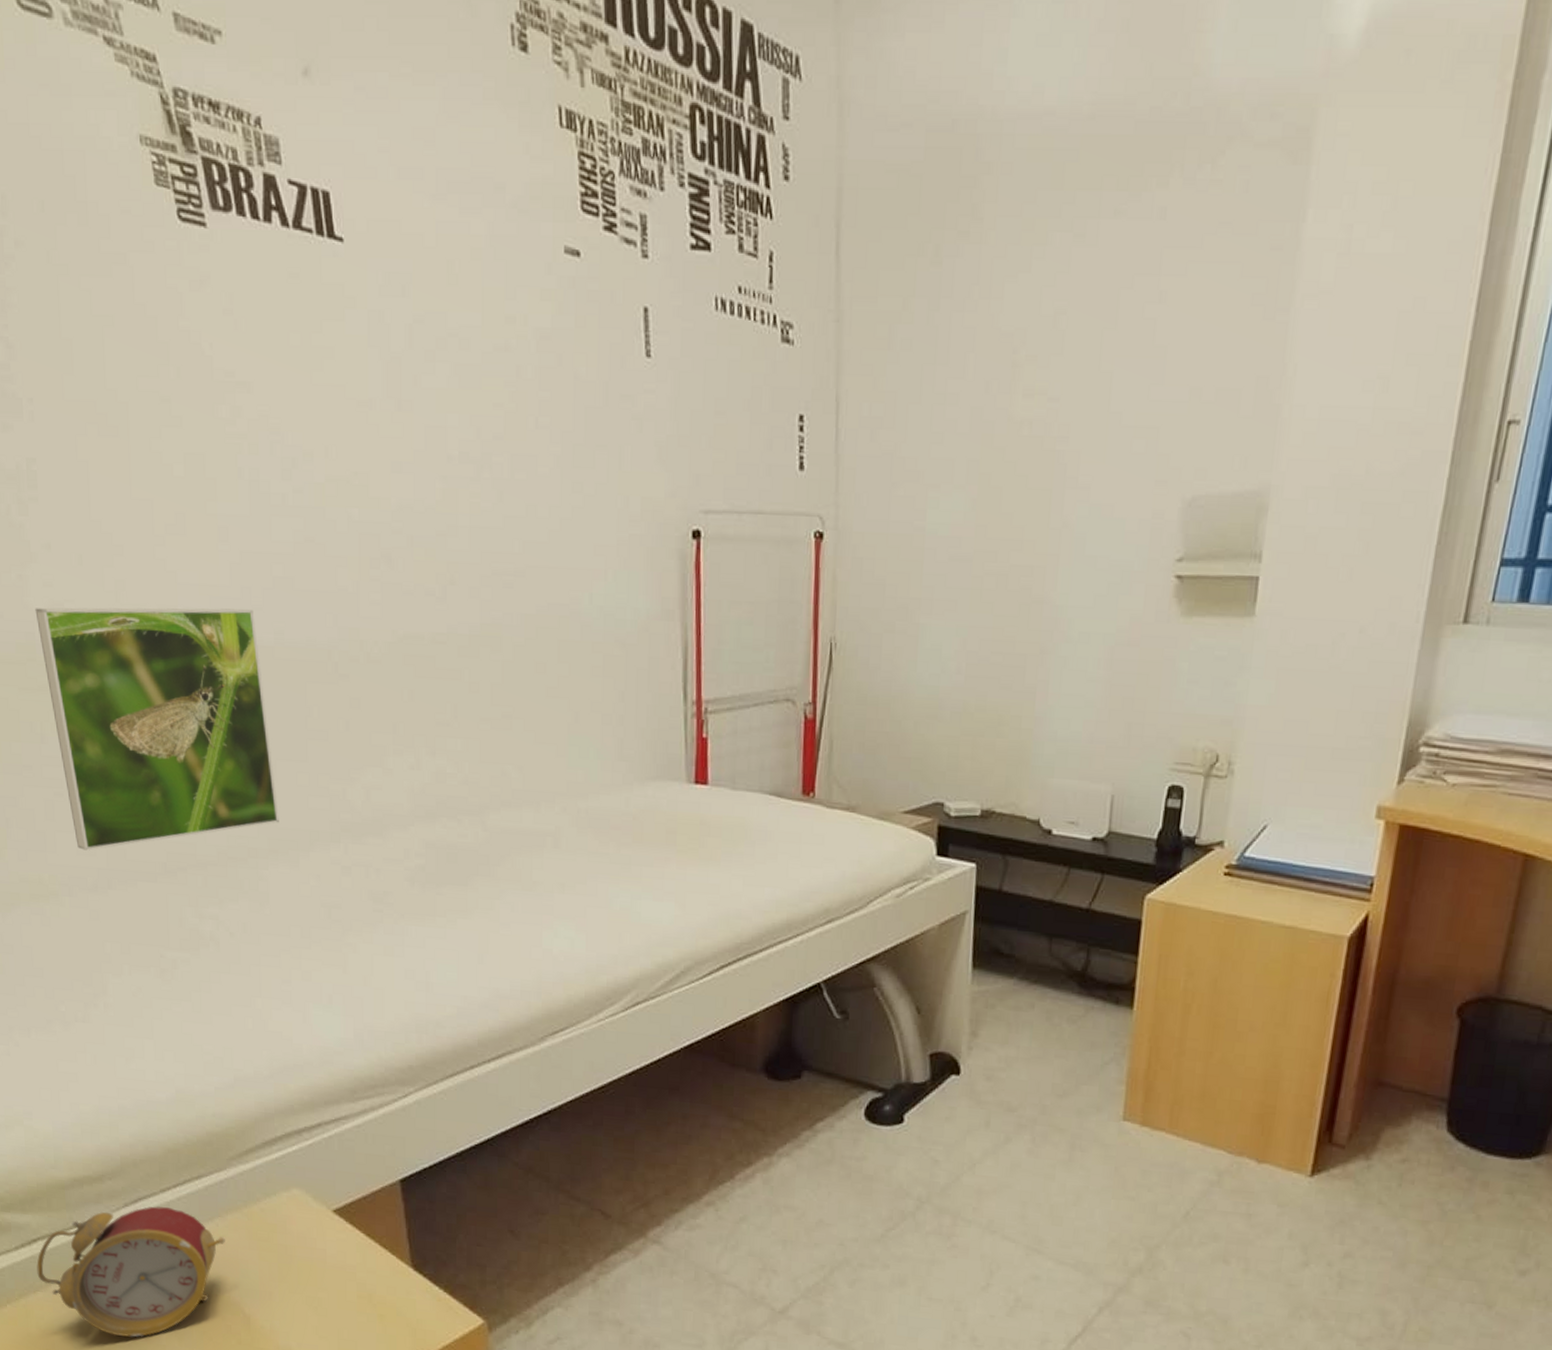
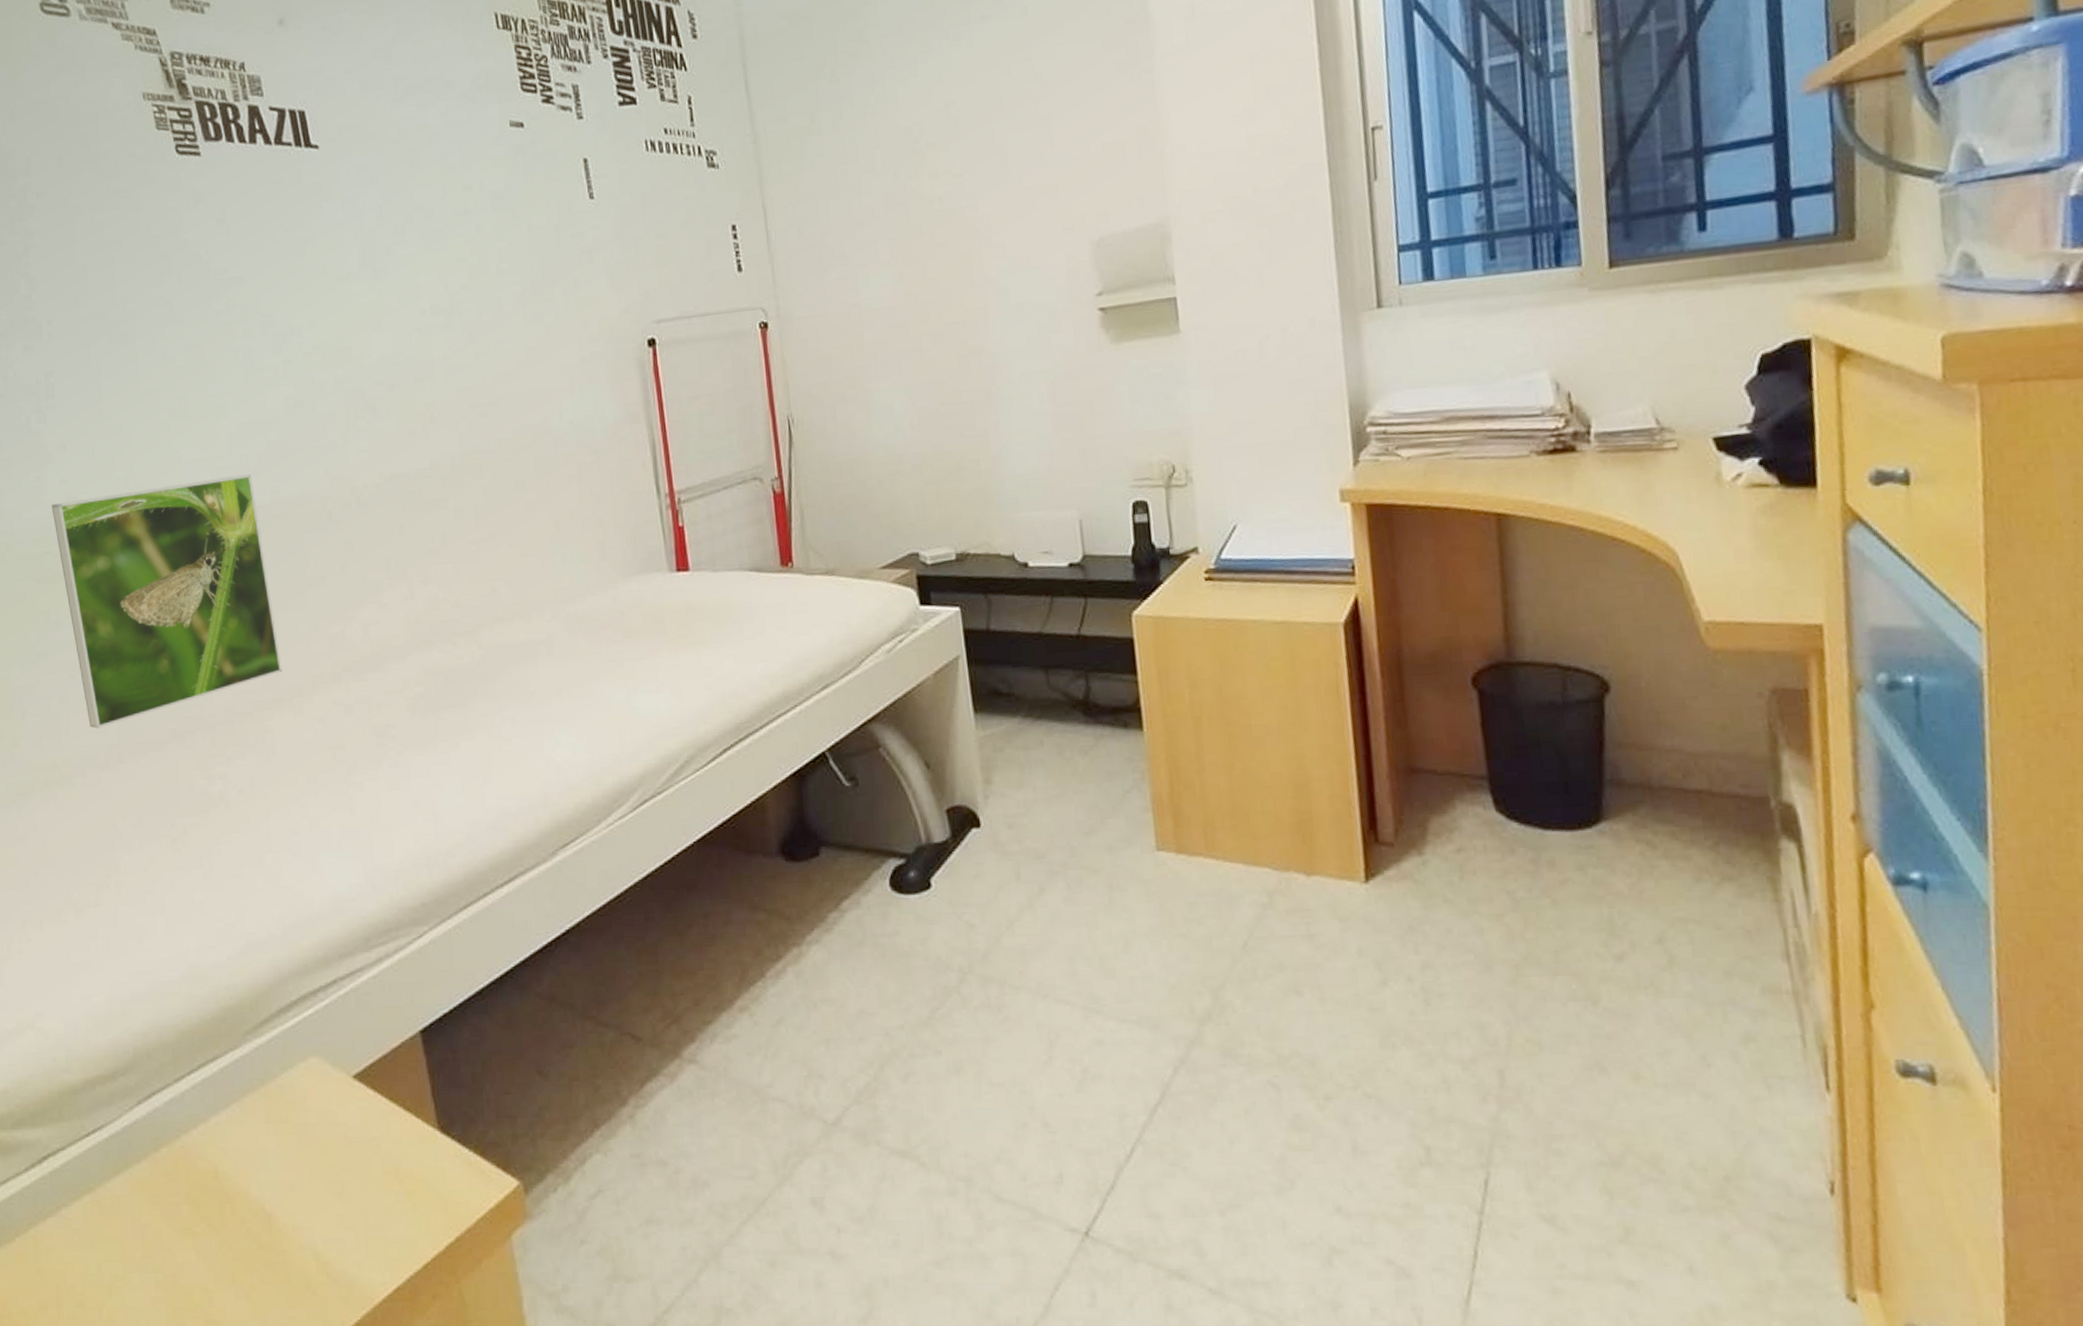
alarm clock: present [36,1206,225,1337] -> none [47,1099,243,1258]

